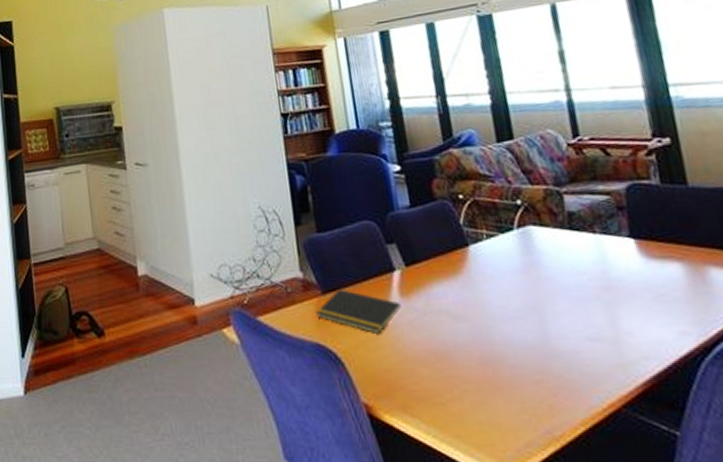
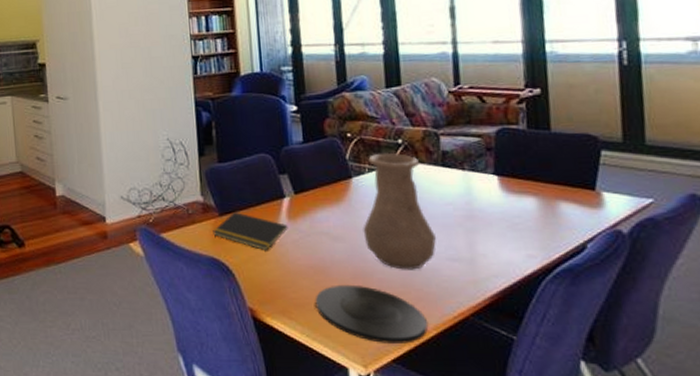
plate: none [439,372,575,444] -> present [315,284,428,344]
vase: none [485,215,573,353] -> present [363,152,437,270]

